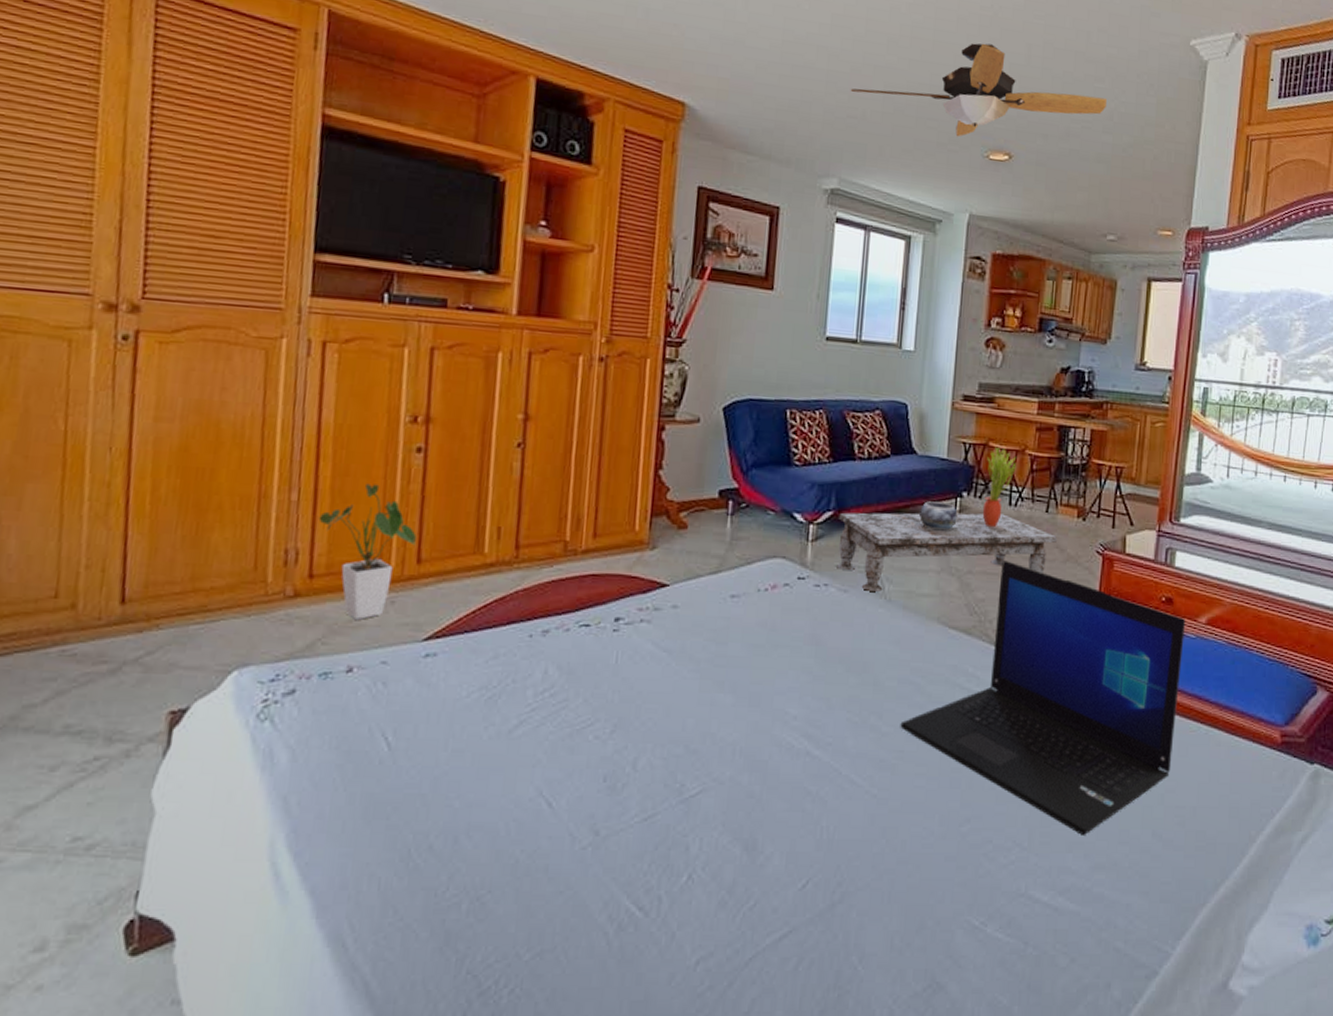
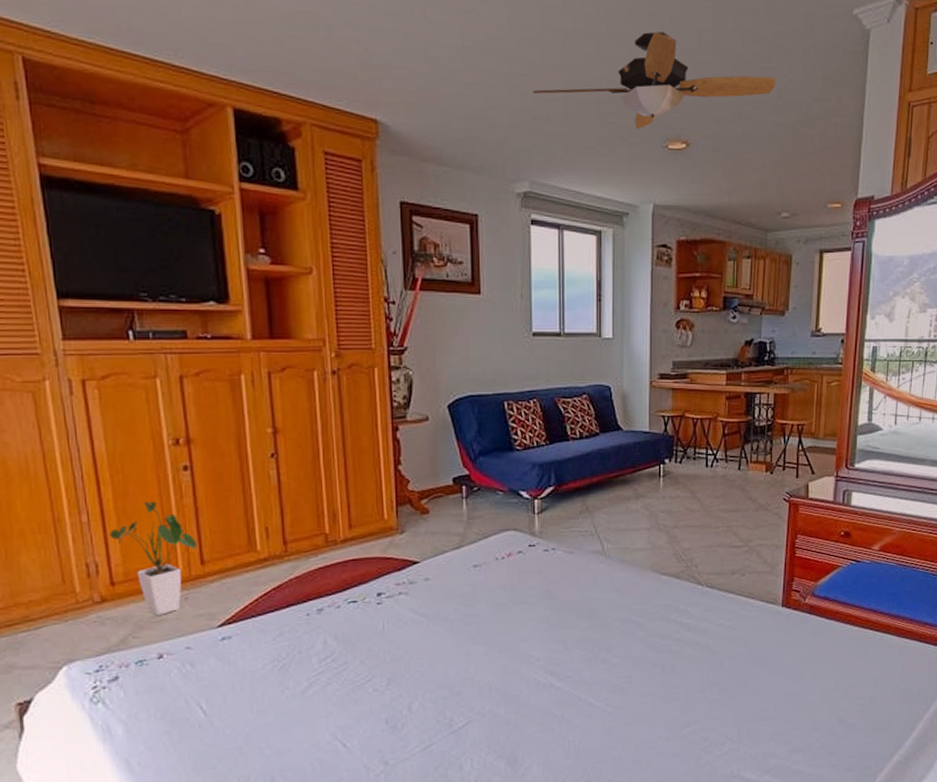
coffee table: present [837,512,1057,592] -> none [559,475,749,551]
laptop: present [900,560,1186,835] -> none [626,514,862,727]
decorative bowl: present [919,501,958,531] -> none [629,469,662,494]
potted plant: present [982,447,1017,527] -> none [683,417,710,487]

